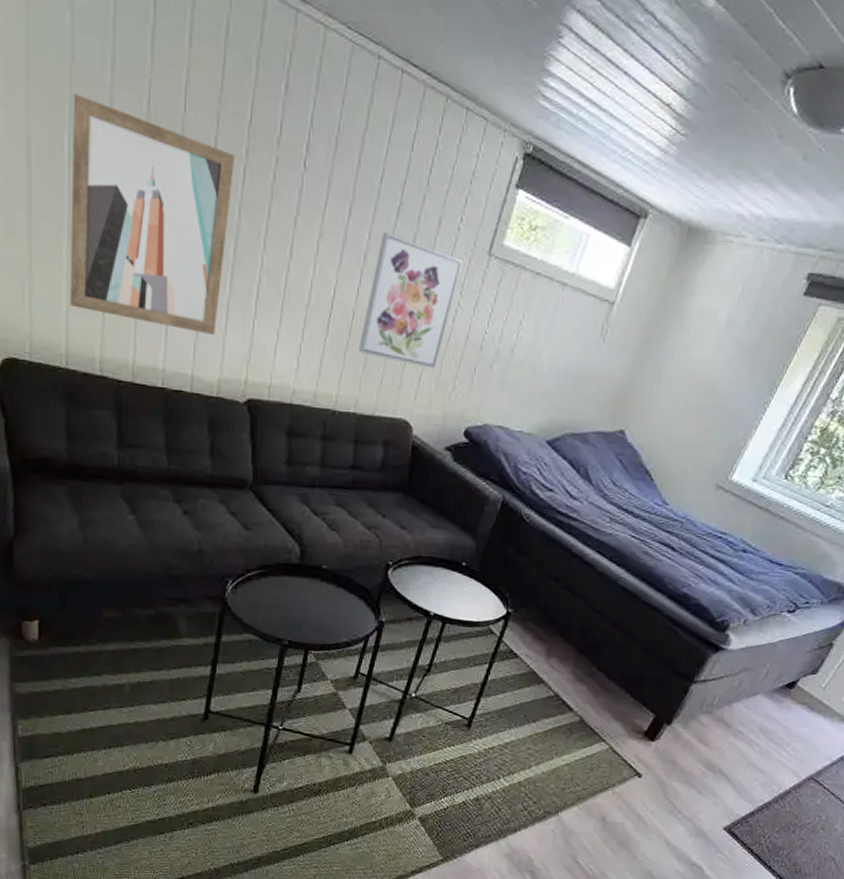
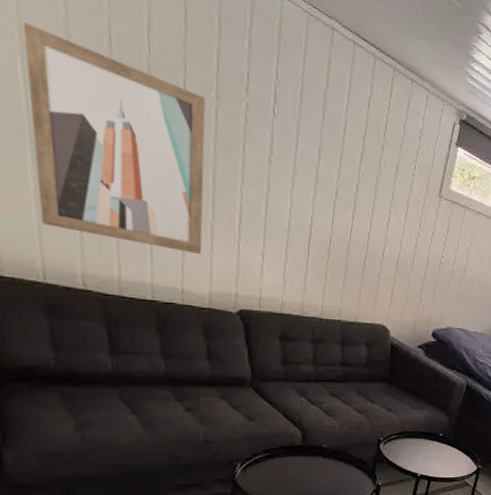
wall art: present [358,232,464,369] -> none [337,173,420,285]

